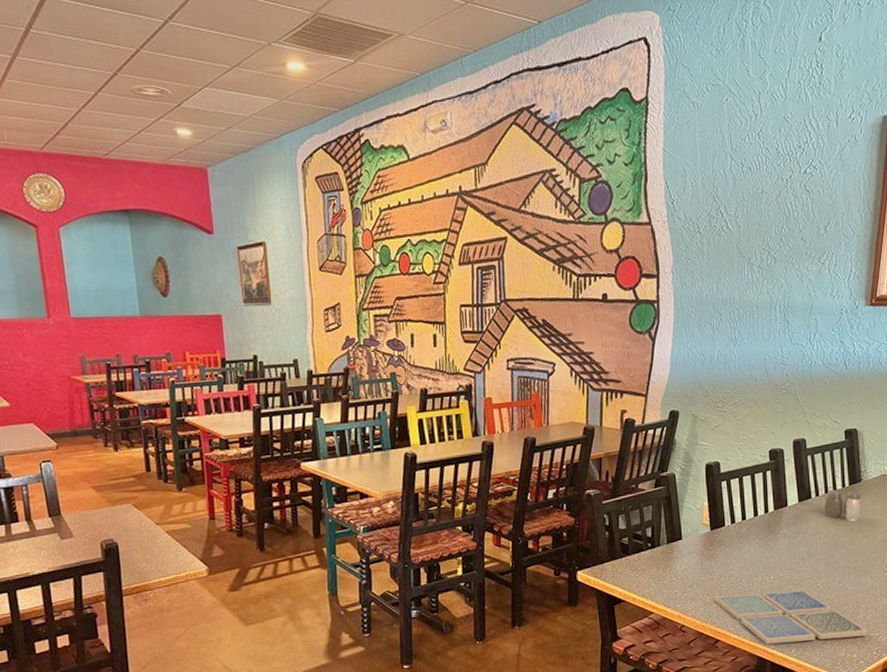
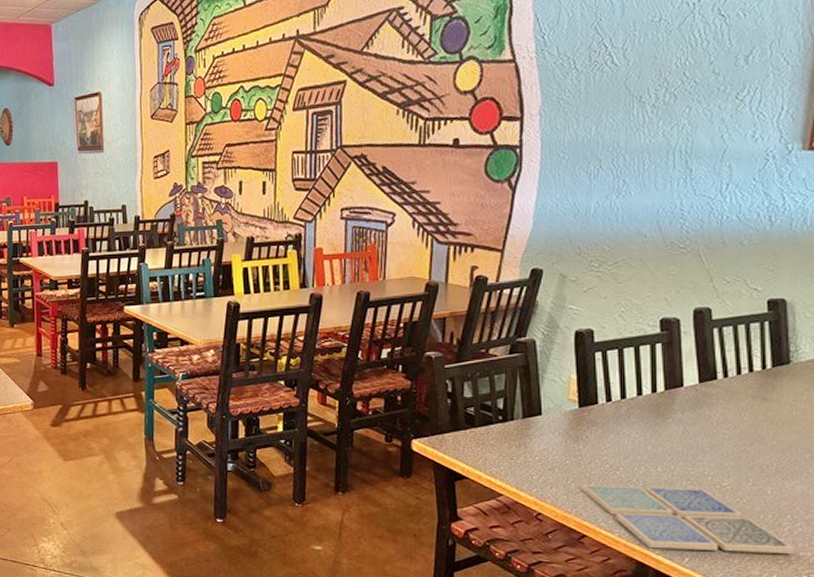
salt and pepper shaker: present [825,489,863,522] -> none [736,370,792,412]

